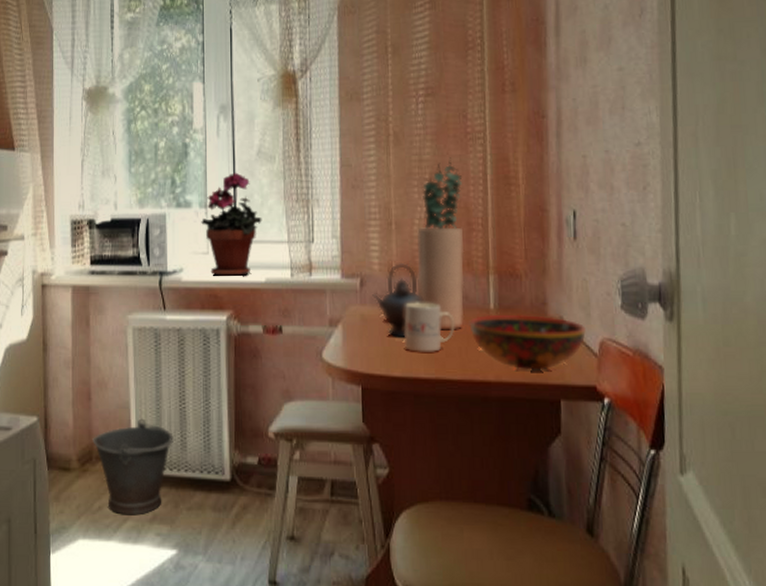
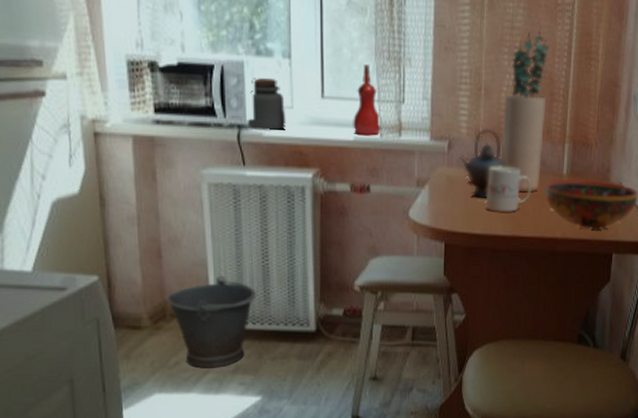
jar: none [167,228,203,276] -> present [247,78,287,131]
potted plant: present [201,172,262,277] -> none [284,22,352,134]
spray bottle: none [264,208,292,277] -> present [353,64,381,136]

